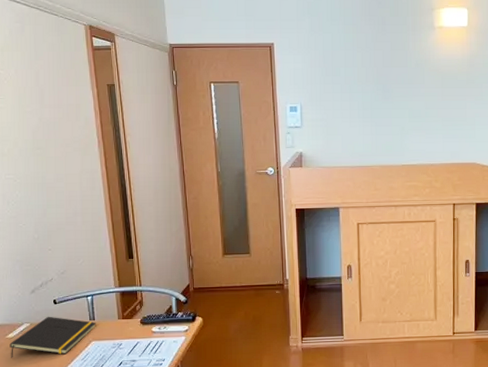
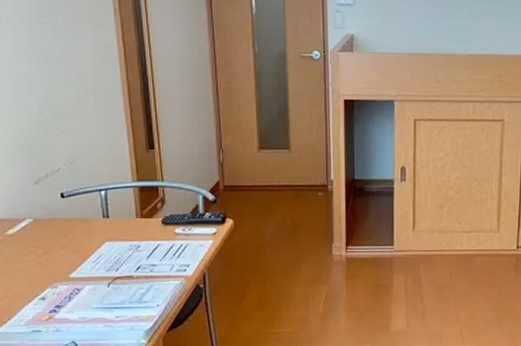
notepad: present [9,316,96,358] -> none [9,211,110,258]

